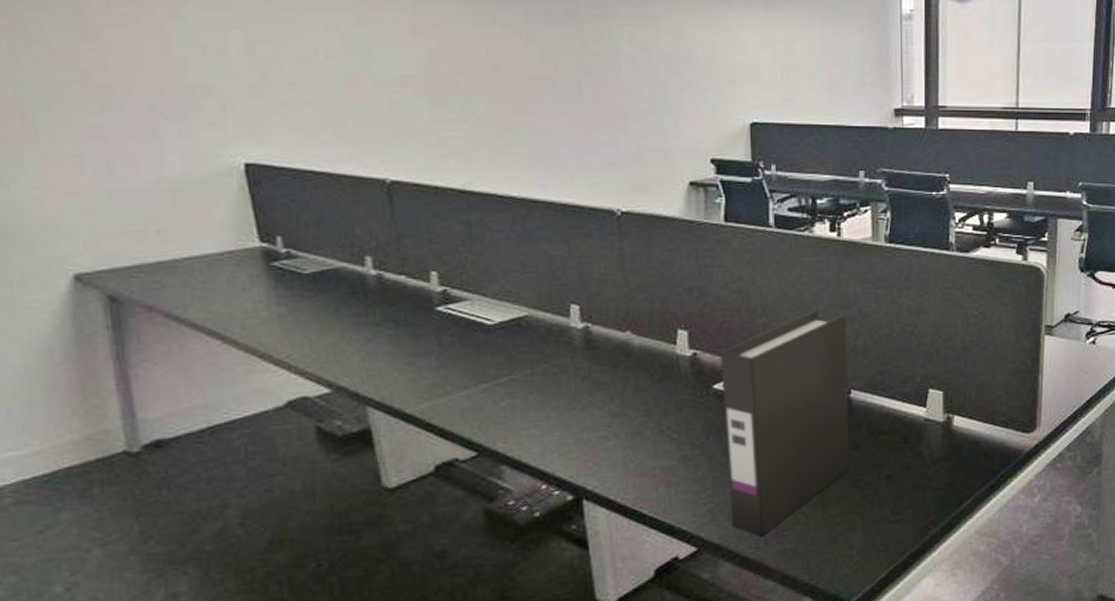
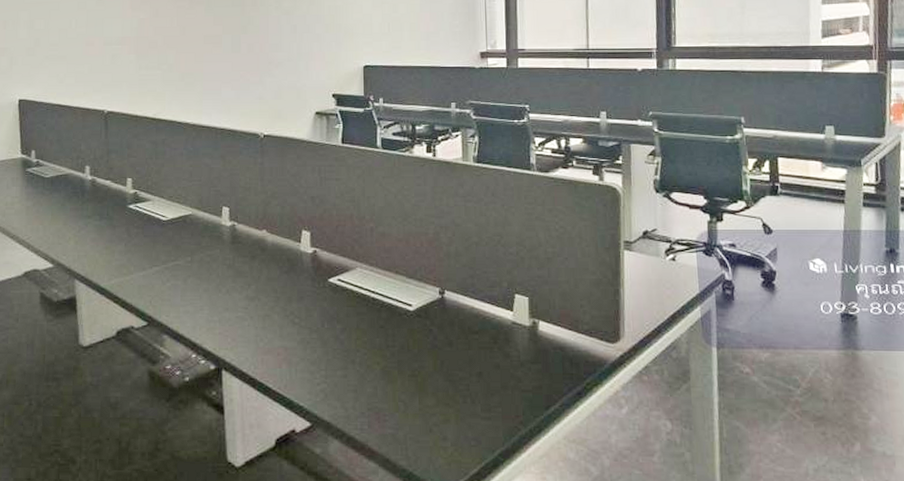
binder: present [720,309,850,536] -> none [335,217,444,419]

